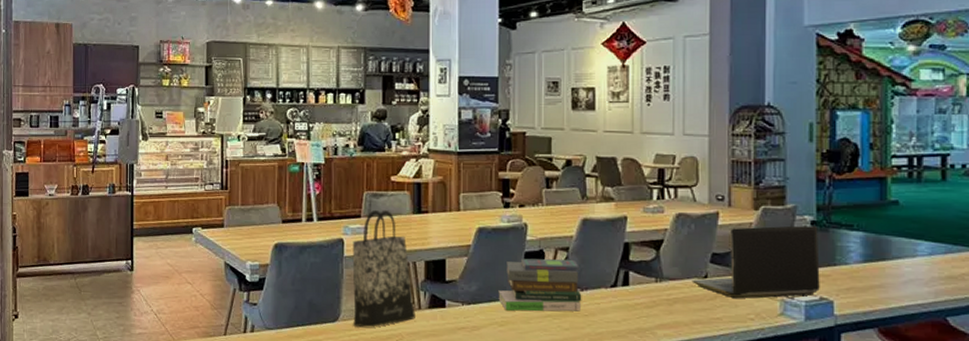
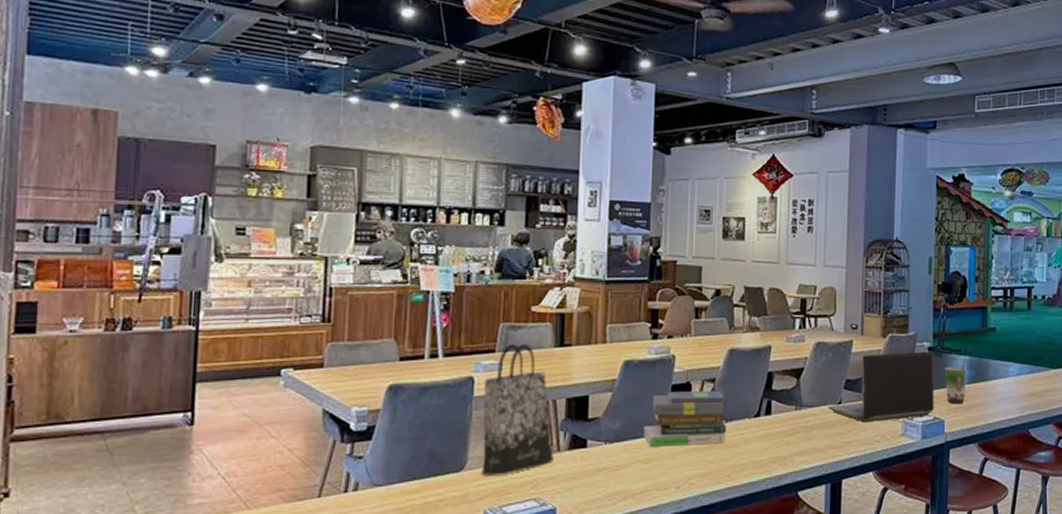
beverage cup: none [832,234,861,285] -> present [945,359,967,404]

